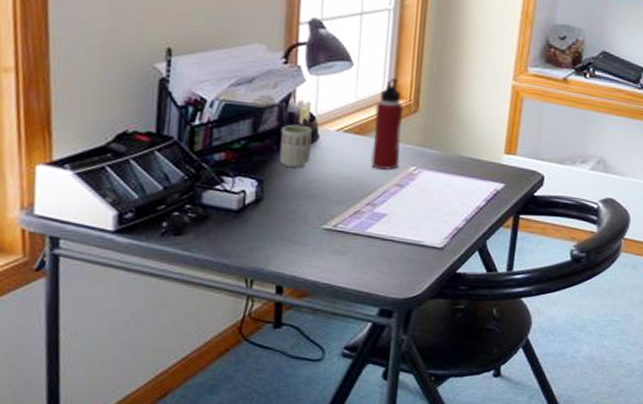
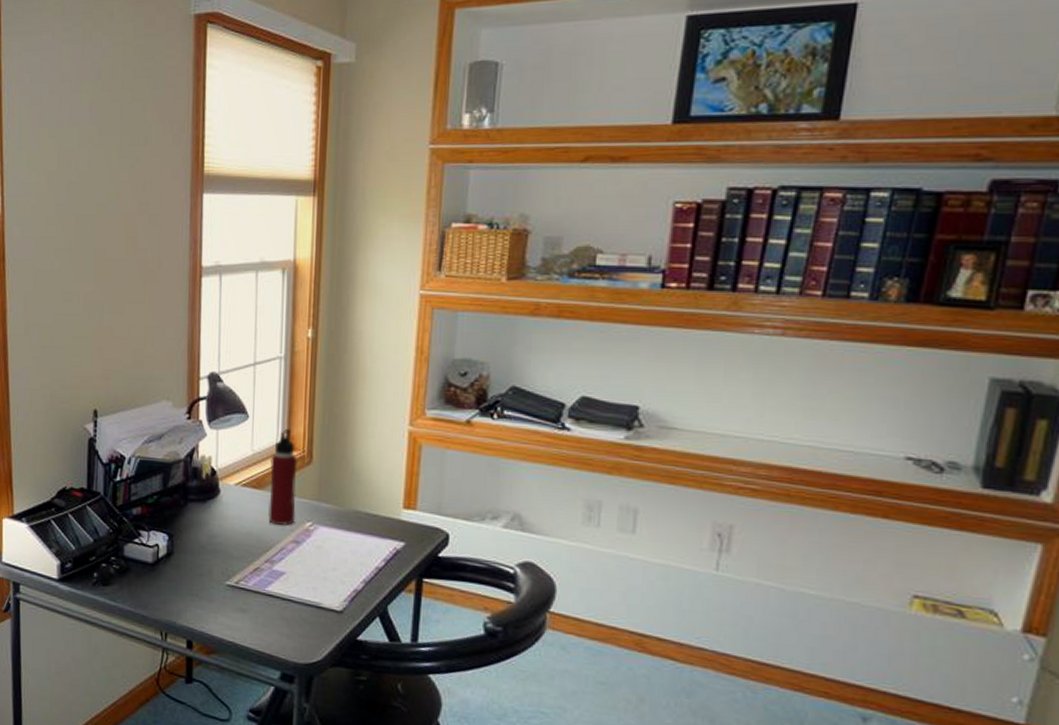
cup: present [279,124,312,167] -> none [186,479,214,522]

